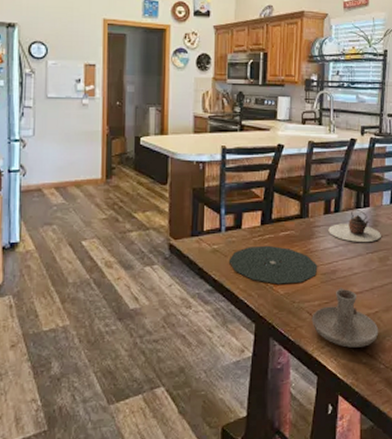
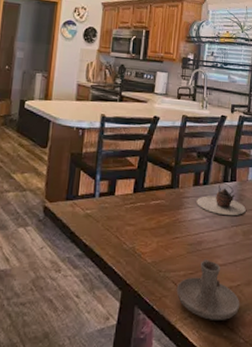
plate: present [228,245,318,285] -> none [100,213,185,253]

